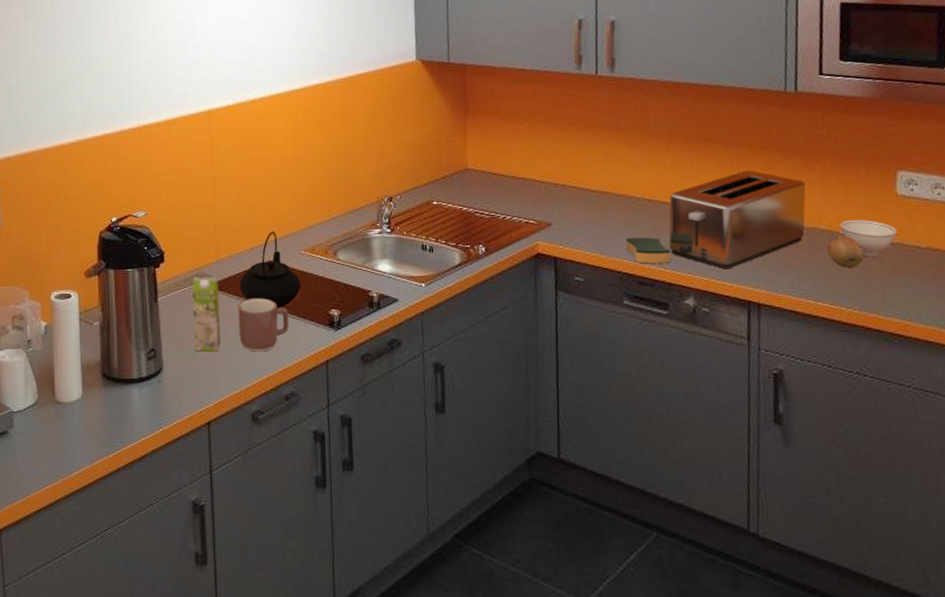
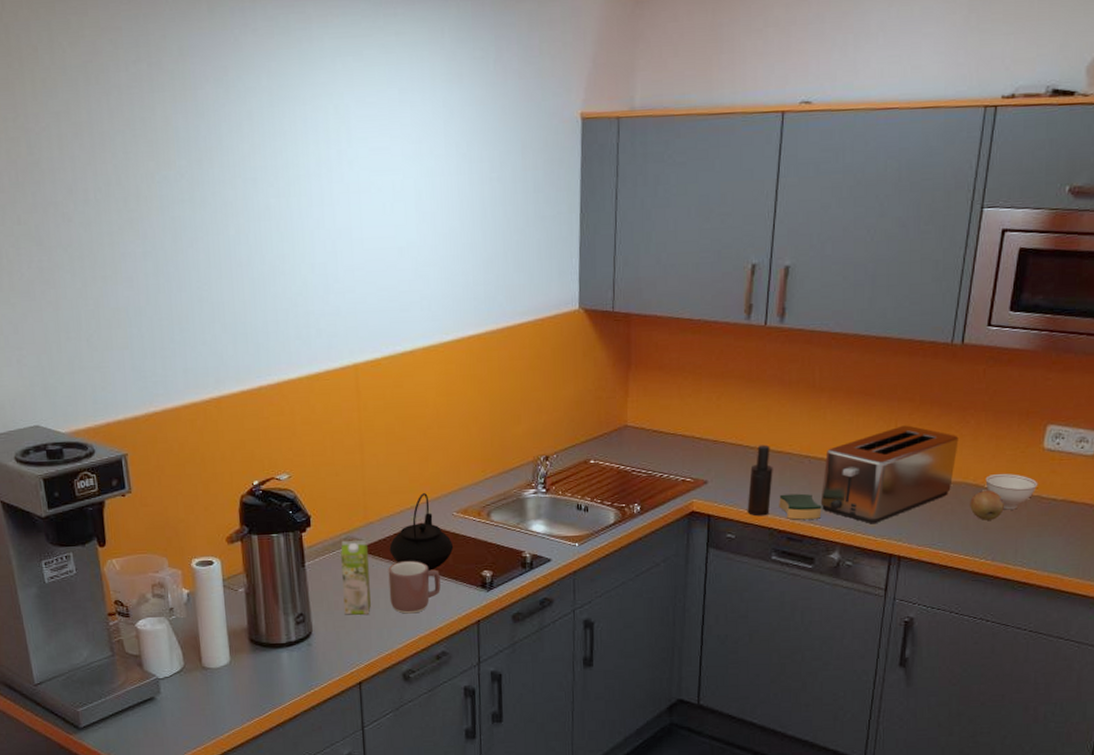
soap dispenser: none [593,188,618,259] -> present [747,444,773,515]

